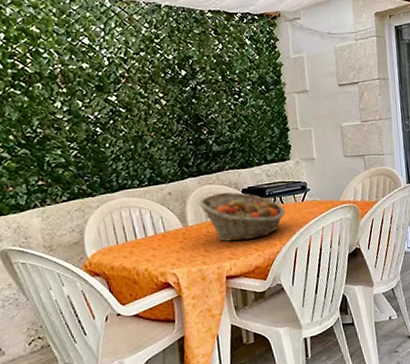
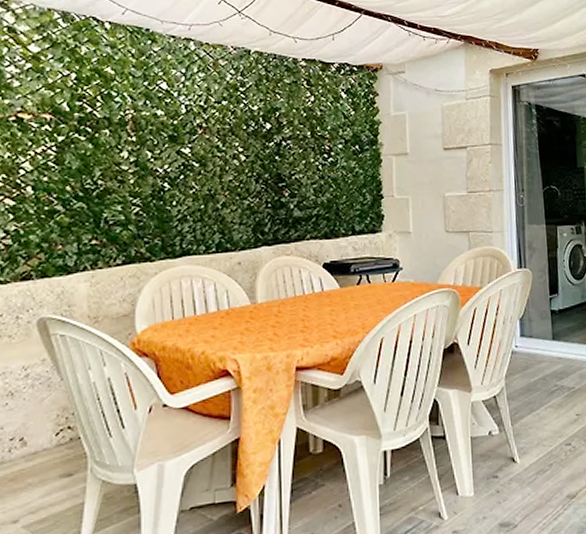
fruit basket: present [198,191,286,242] -> none [272,265,372,325]

